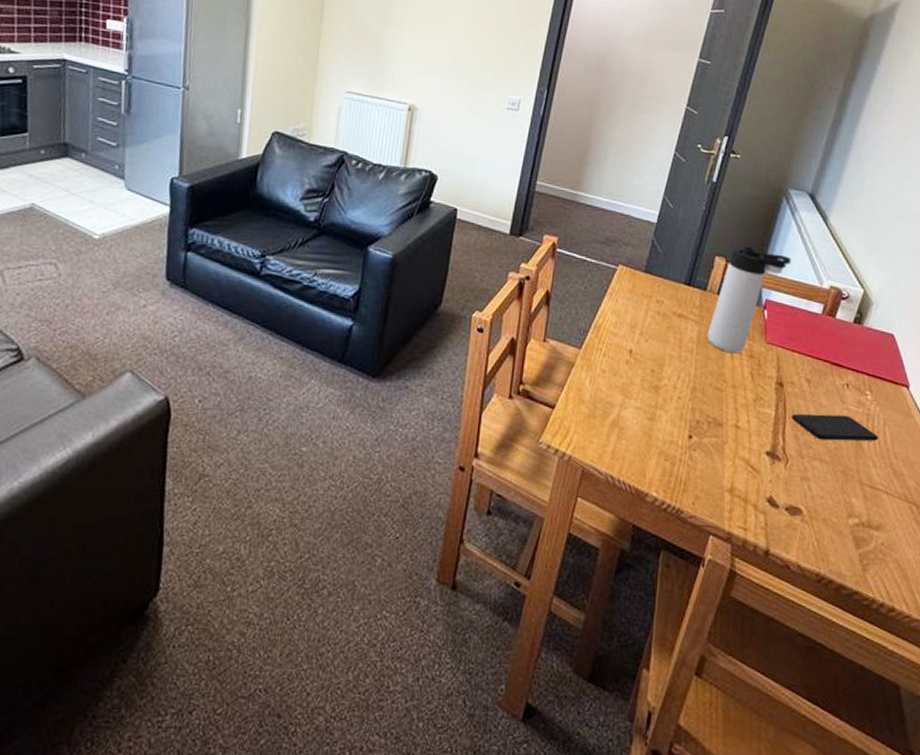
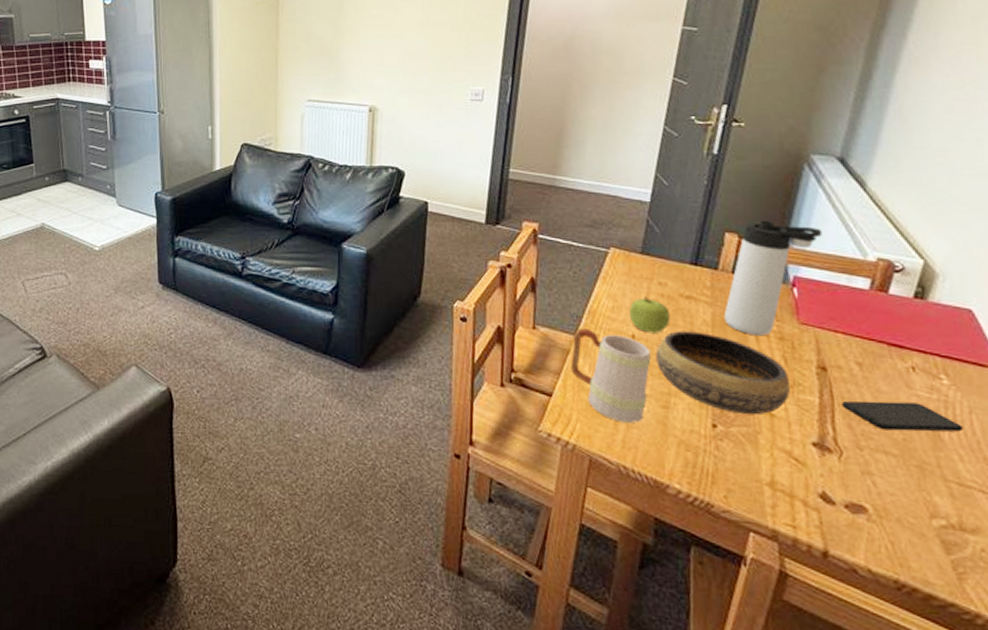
mug: none [574,342,644,434] -> present [571,328,651,423]
fruit: none [629,314,664,349] -> present [629,297,671,333]
bowl: none [648,347,754,427] -> present [655,331,791,415]

